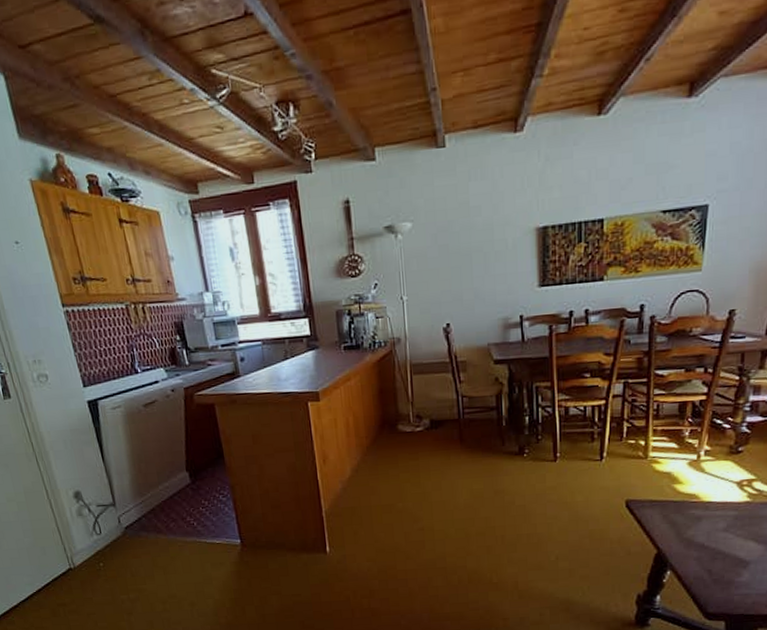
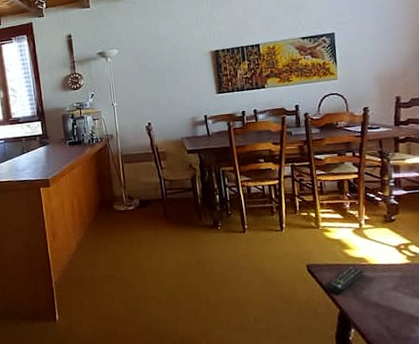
remote control: none [645,503,694,533] -> present [326,266,365,294]

